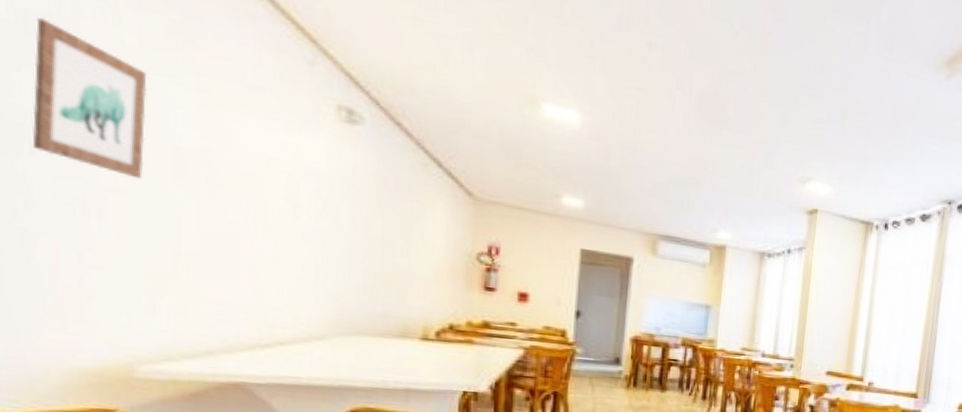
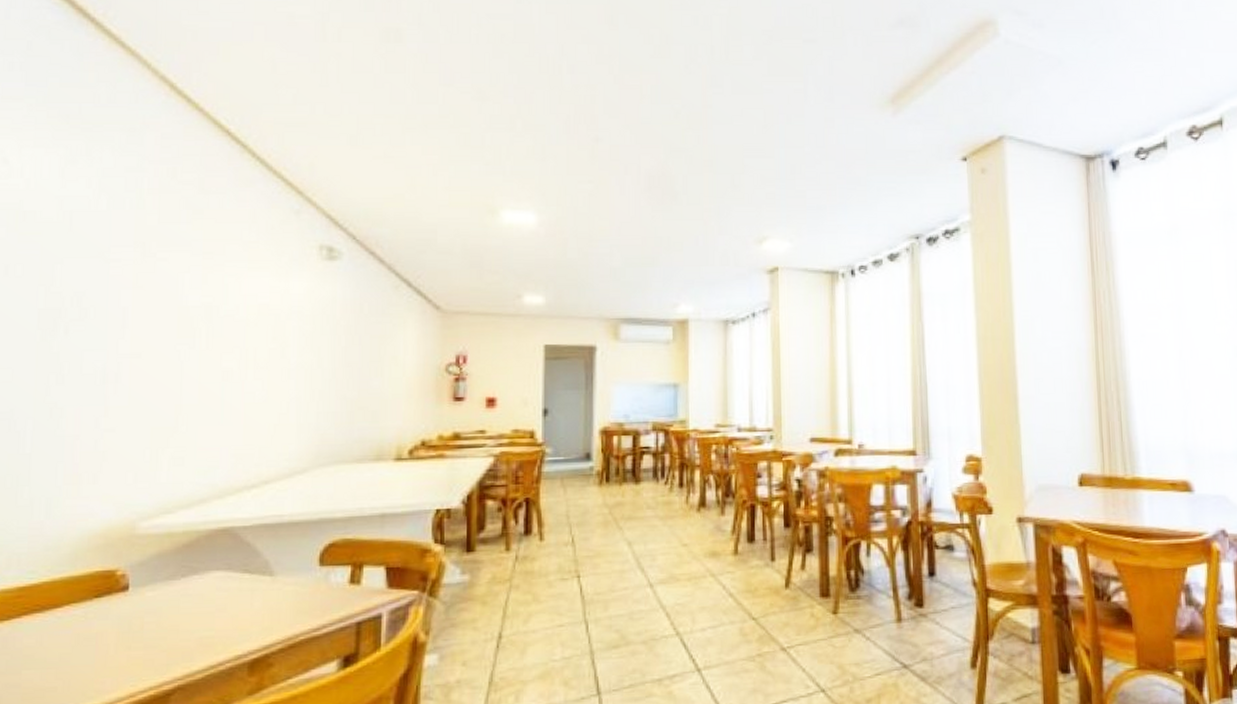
wall art: present [32,17,148,179] -> none [67,214,163,342]

